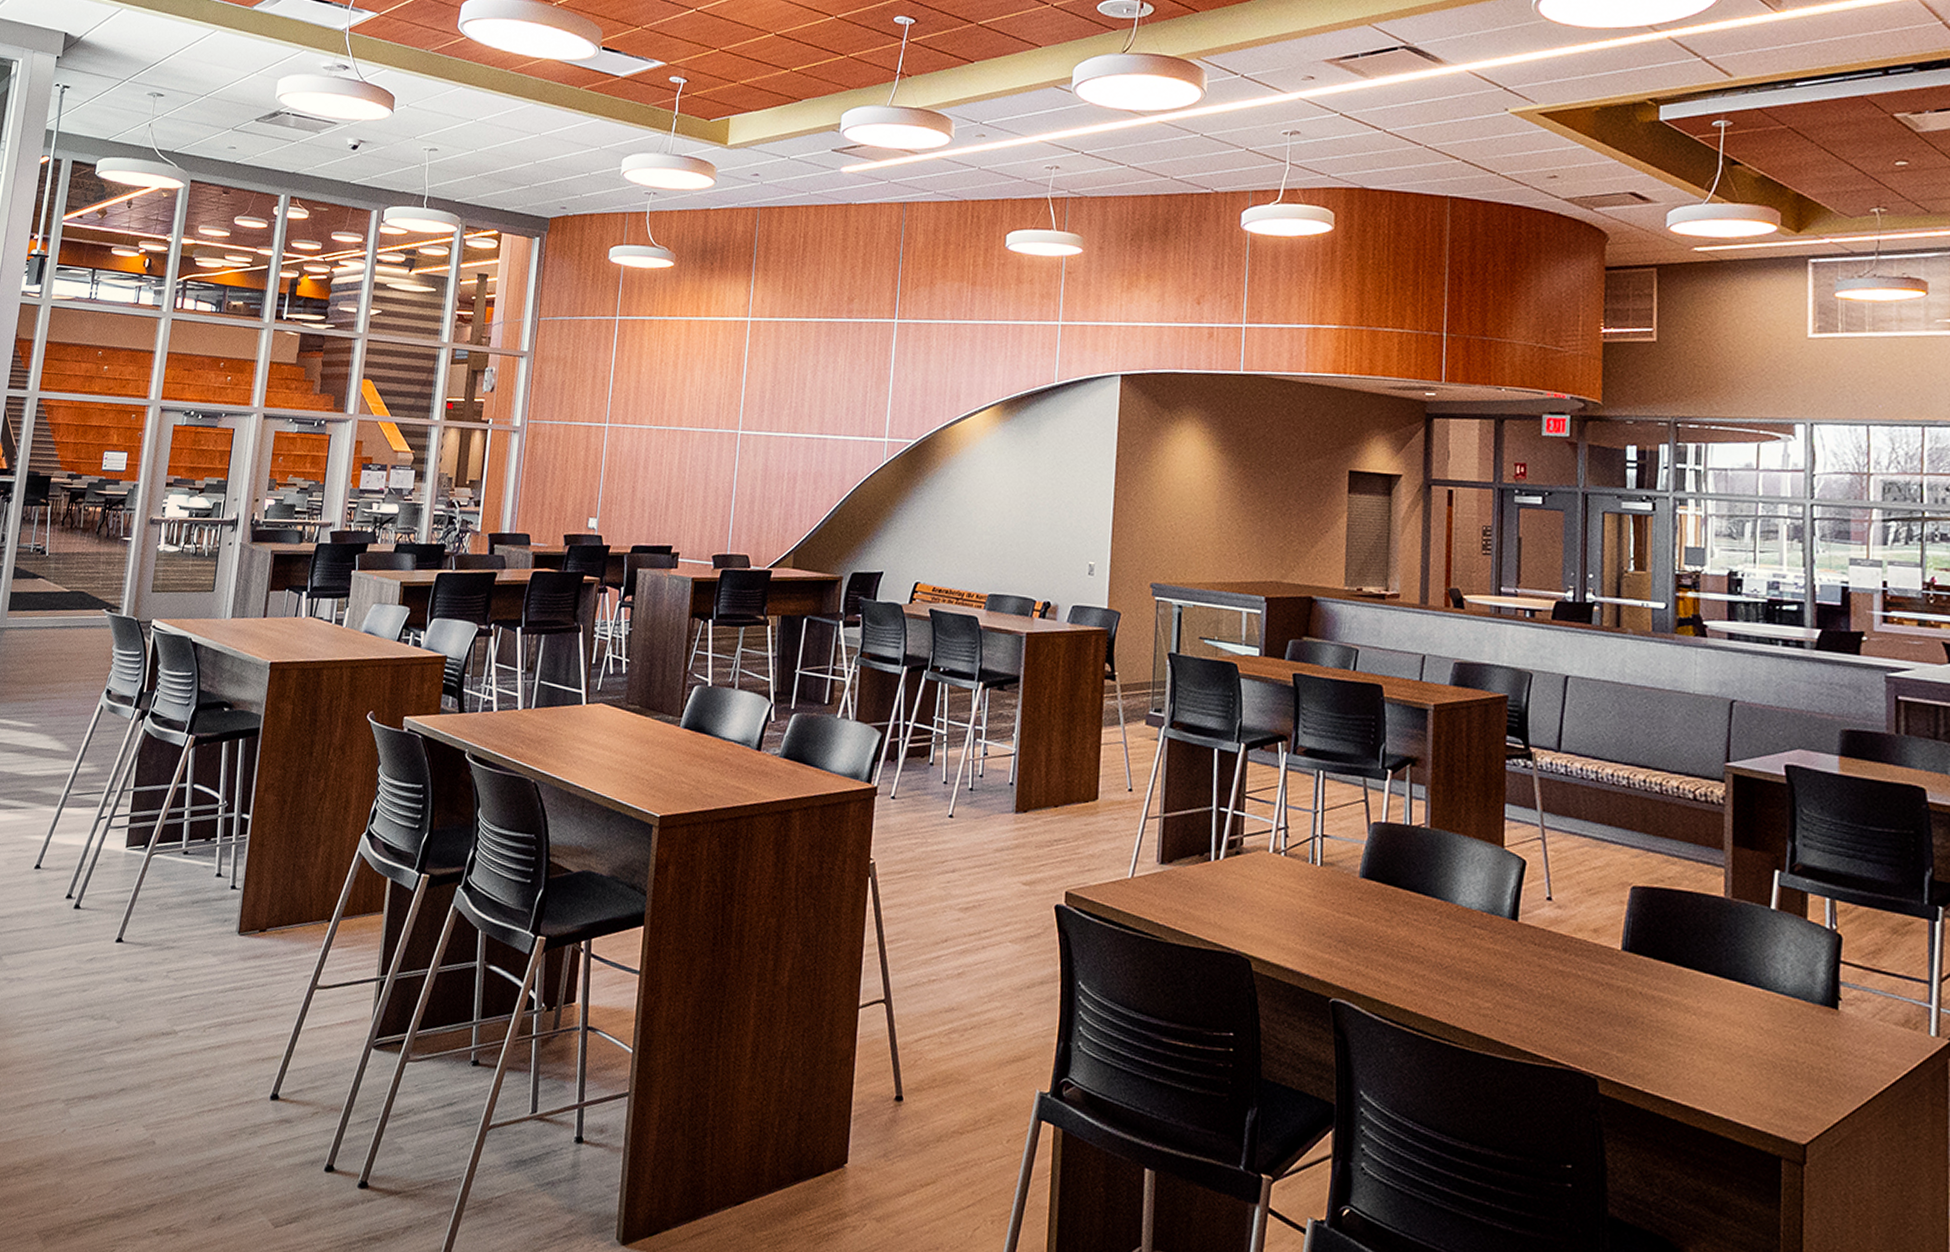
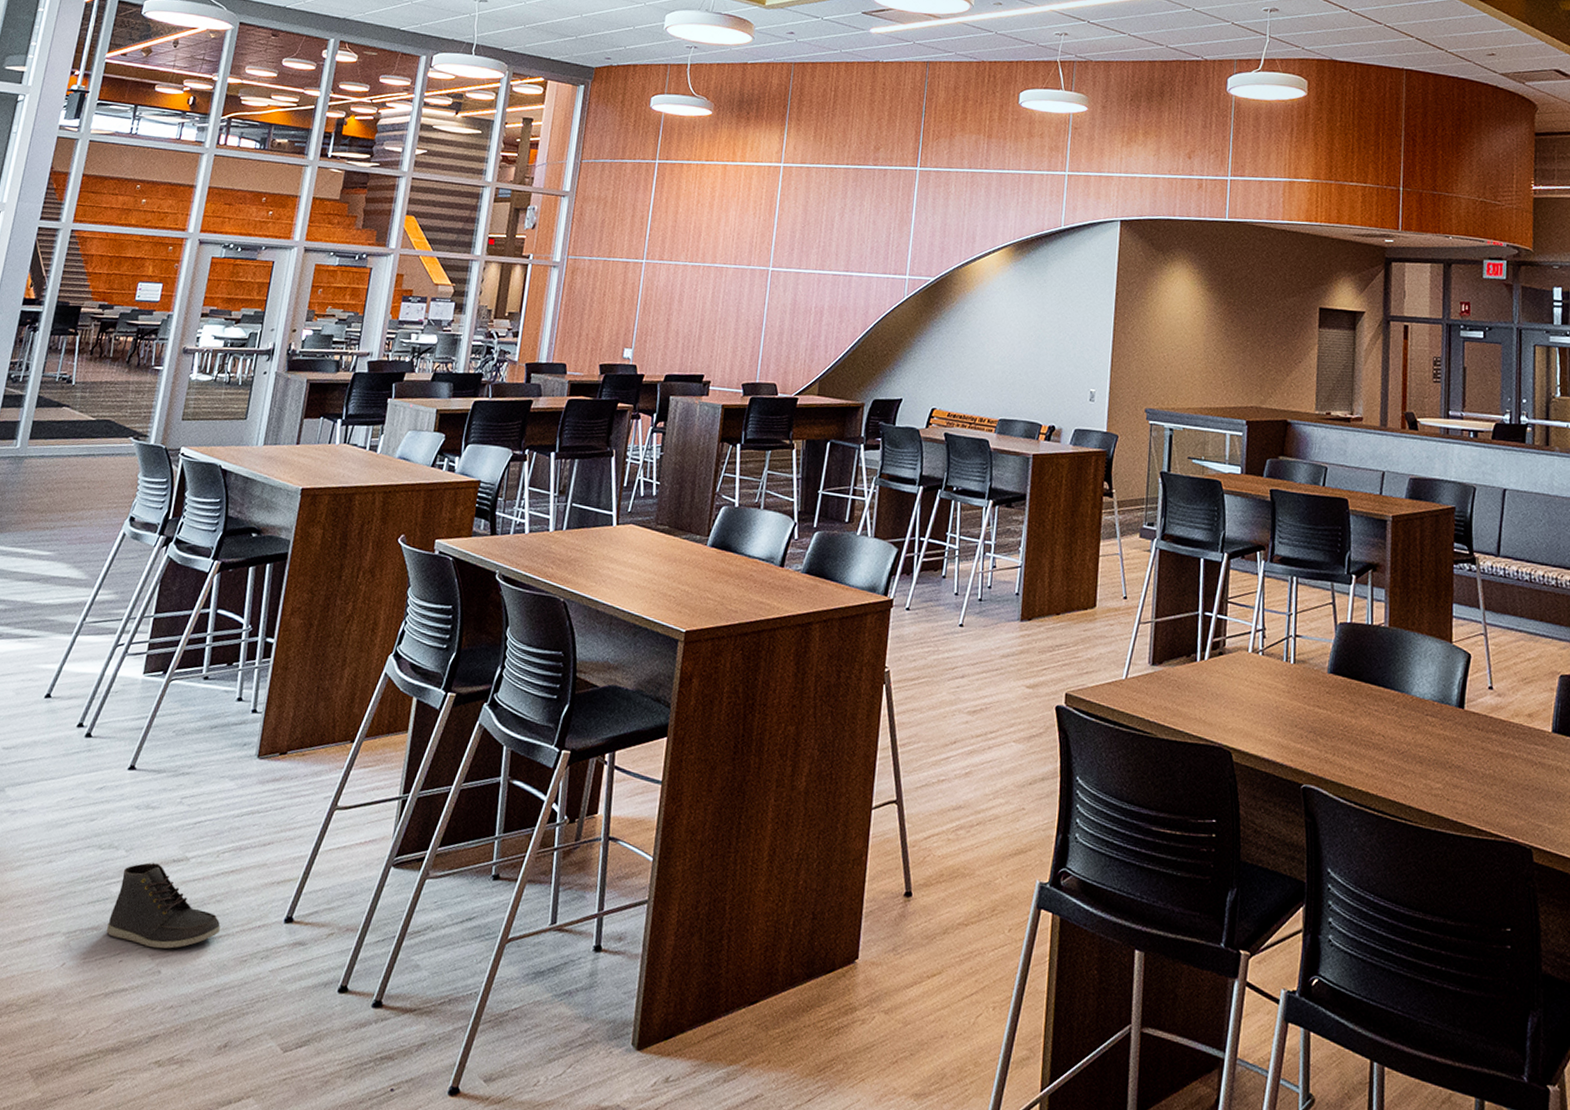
sneaker: none [103,1034,209,1120] -> present [106,862,220,949]

